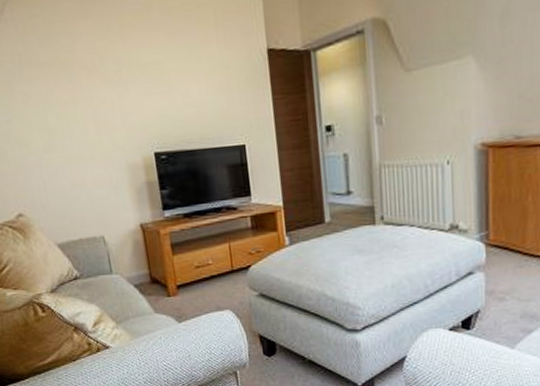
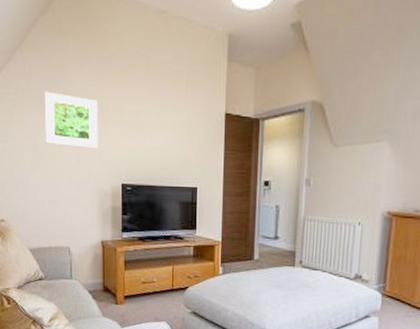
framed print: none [45,52,120,117] -> present [44,91,98,149]

